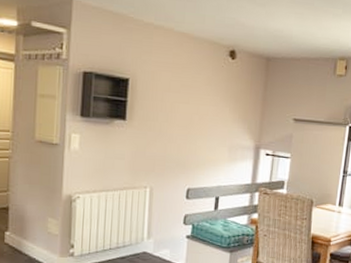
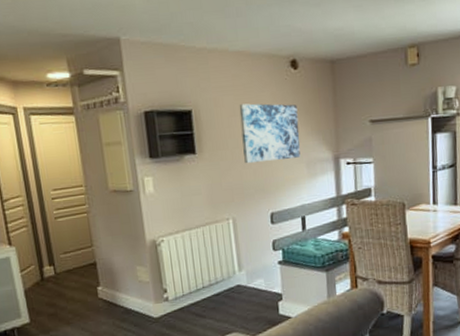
wall art: none [171,82,229,141] -> present [239,103,301,164]

